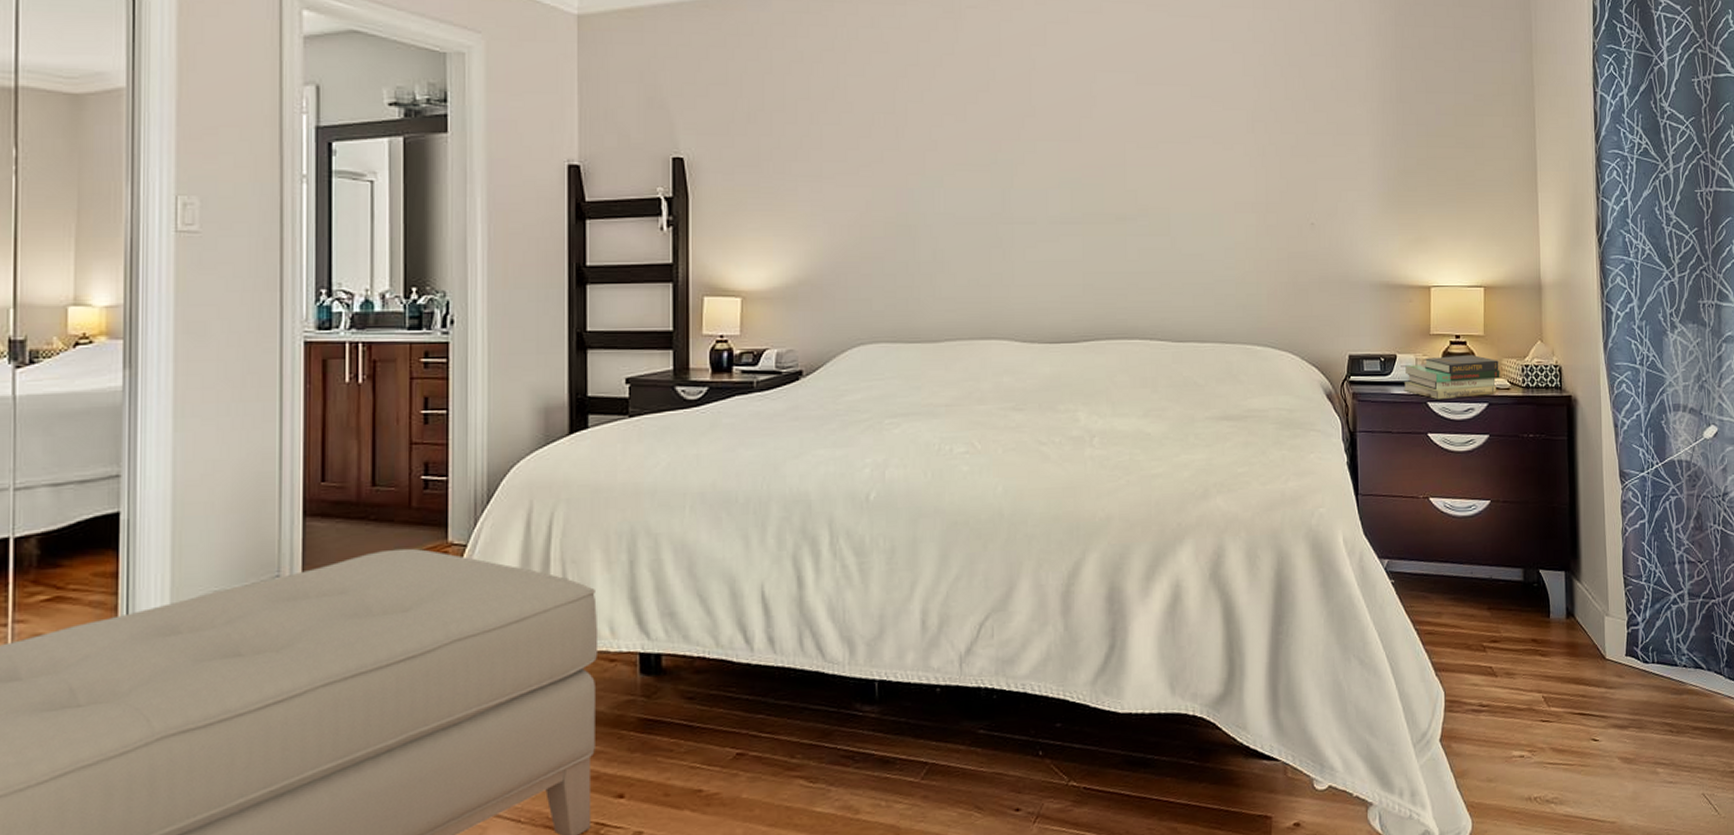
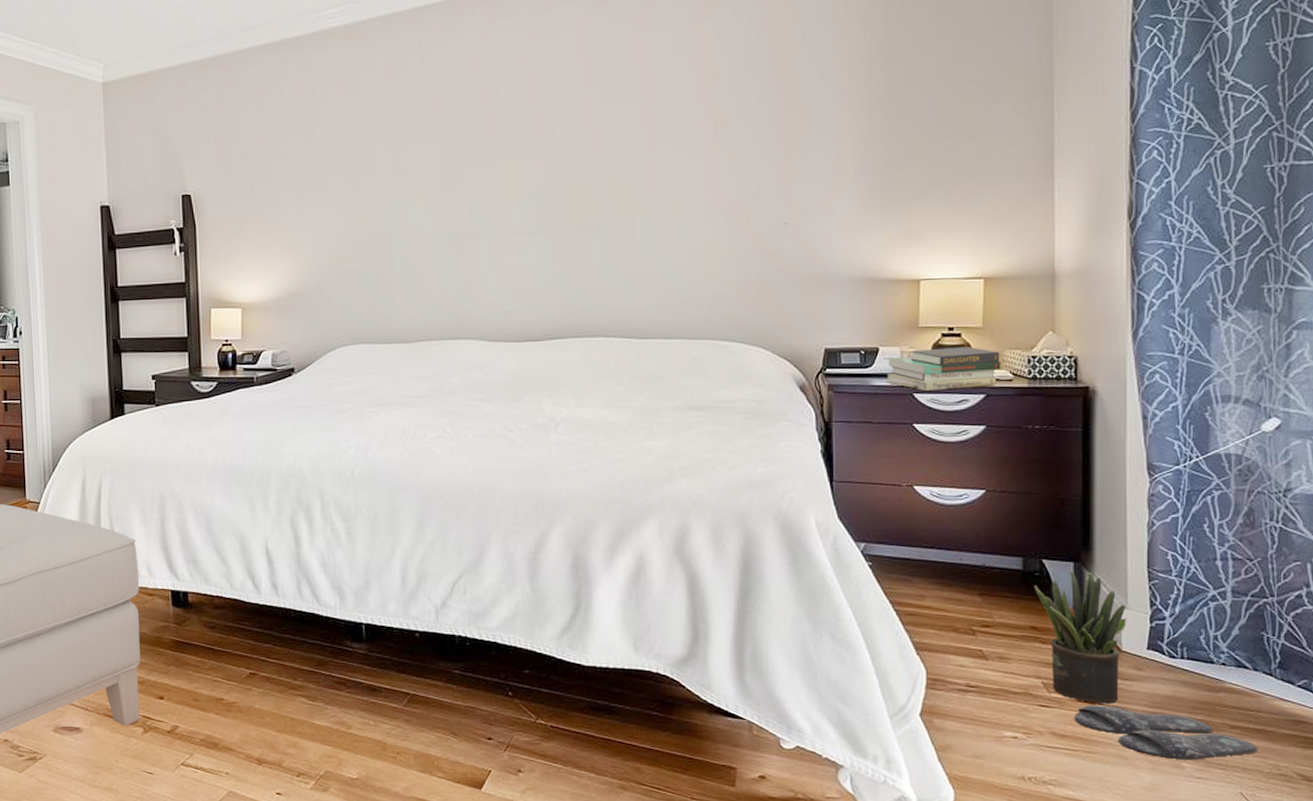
potted plant: none [1533,579,1609,715] -> present [1034,570,1127,704]
slippers: none [1570,715,1714,766] -> present [1074,705,1258,760]

